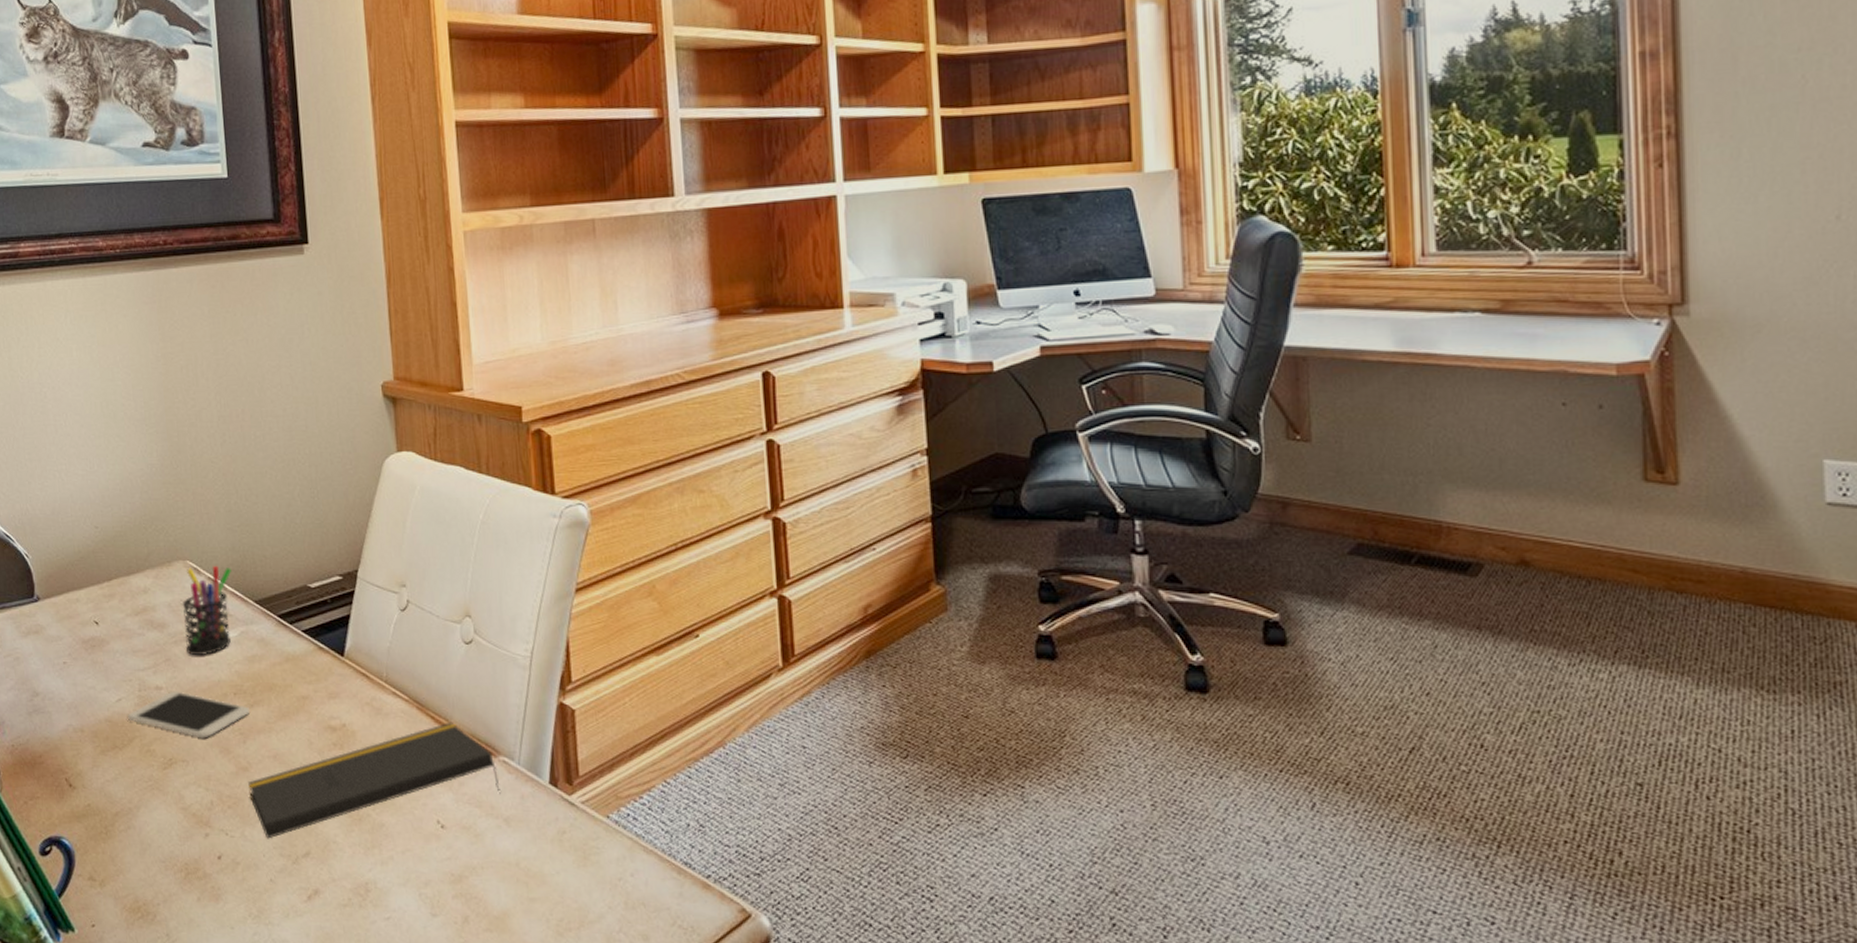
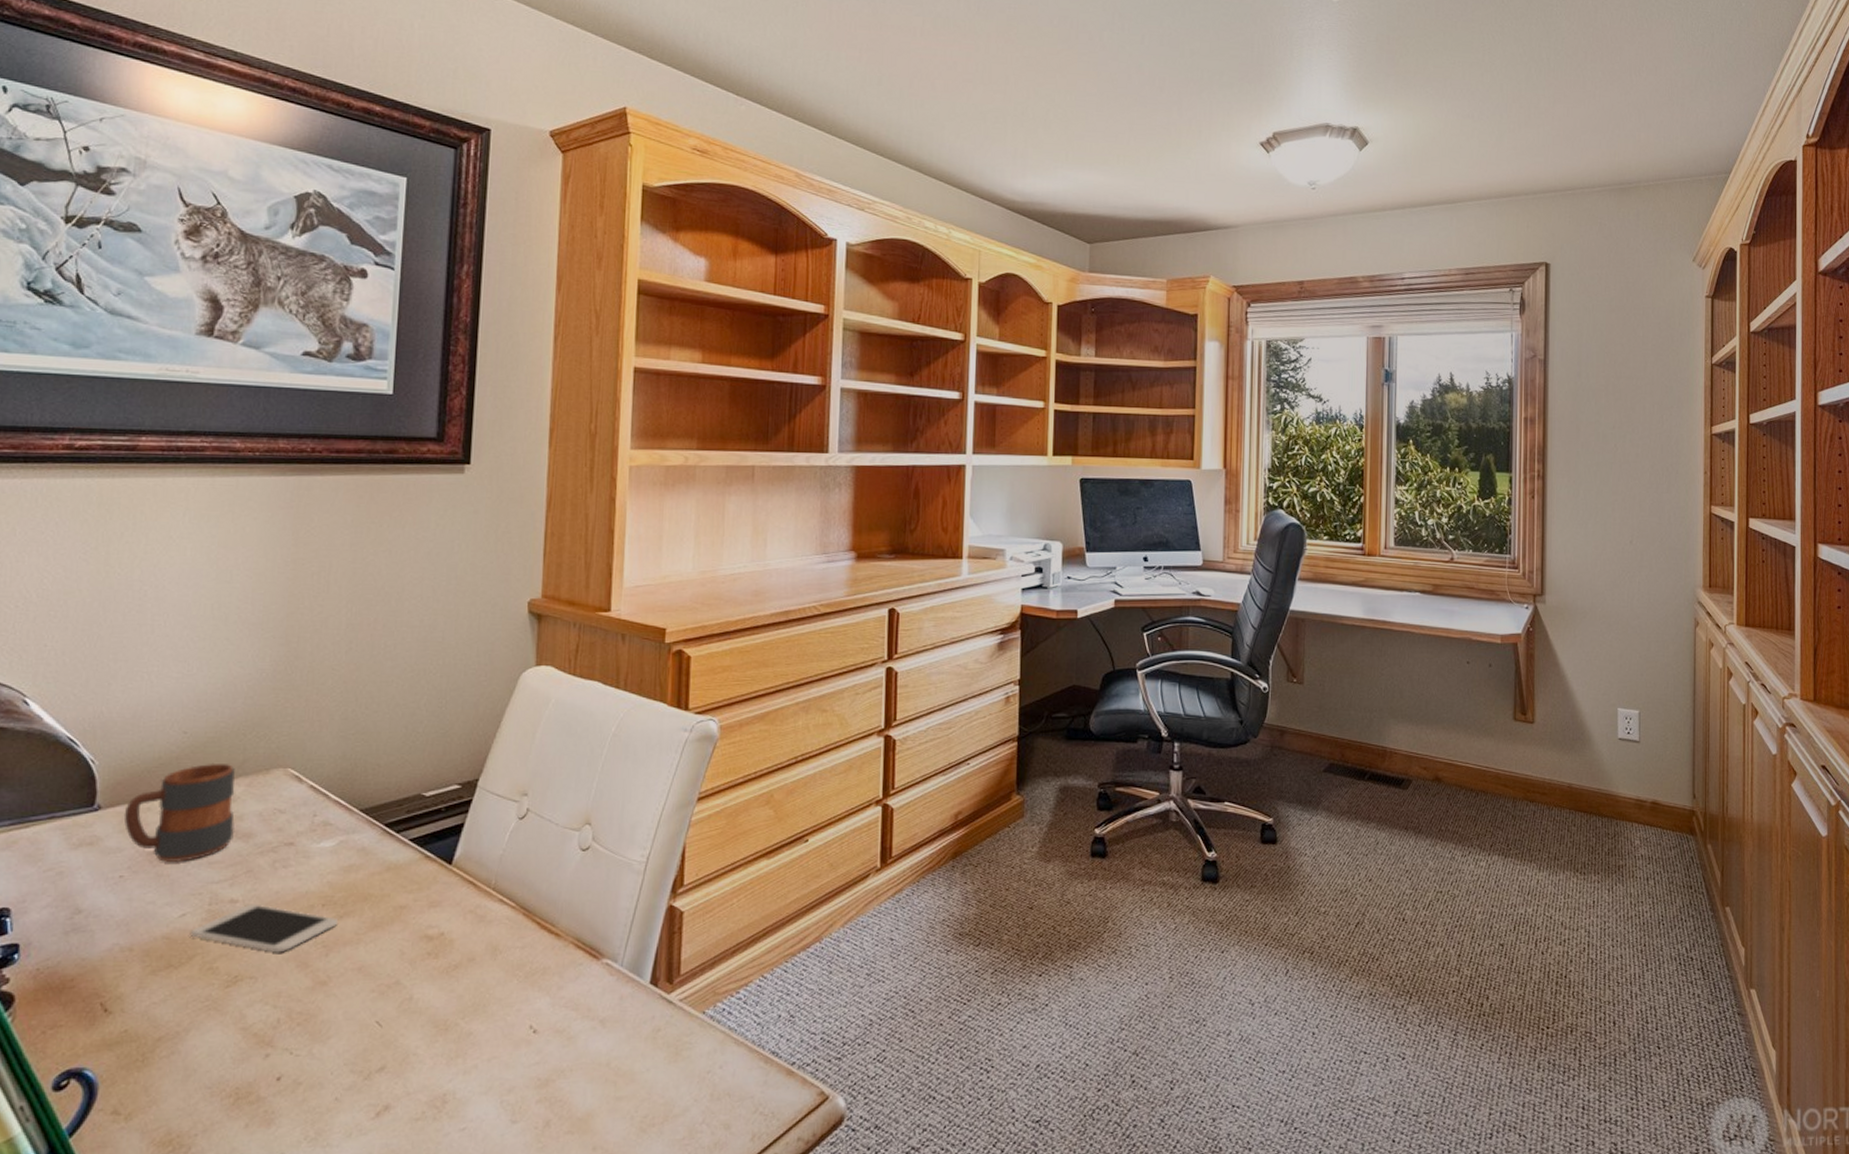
mug: none [58,556,151,650] -> present [123,762,235,862]
pen holder: present [182,565,232,655] -> none [272,773,339,866]
notepad: present [248,723,501,839] -> none [324,928,600,1056]

